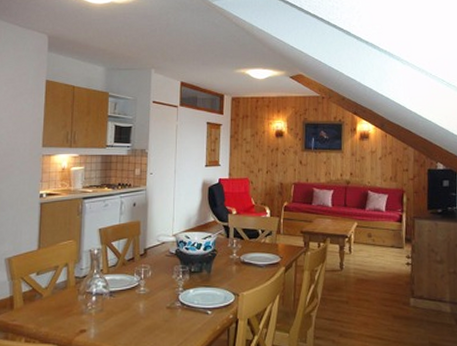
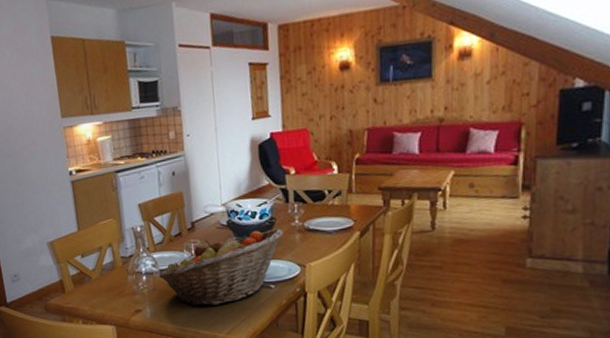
fruit basket: none [108,259,223,329] -> present [158,228,284,307]

